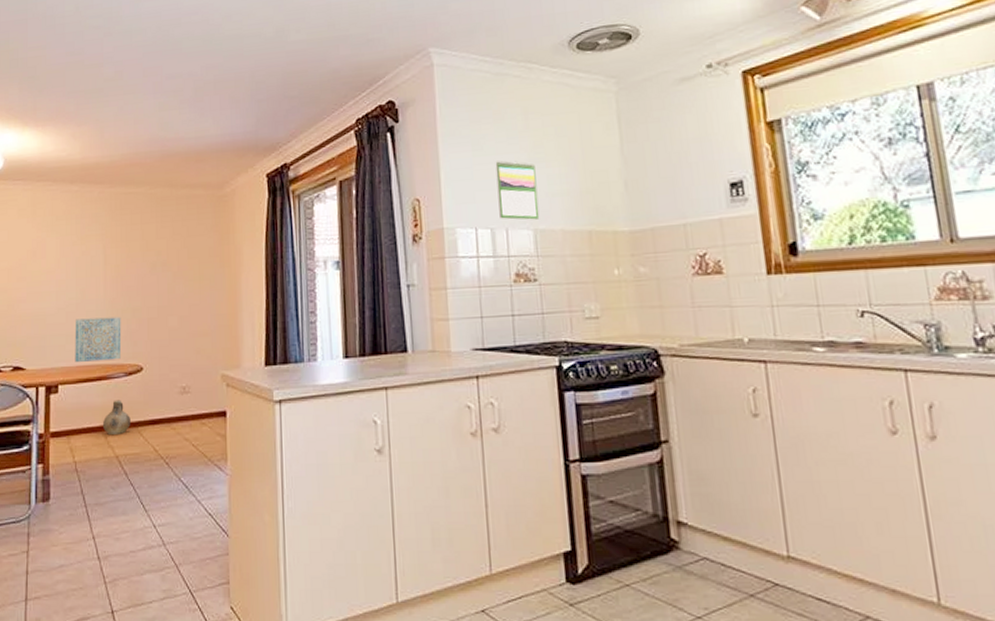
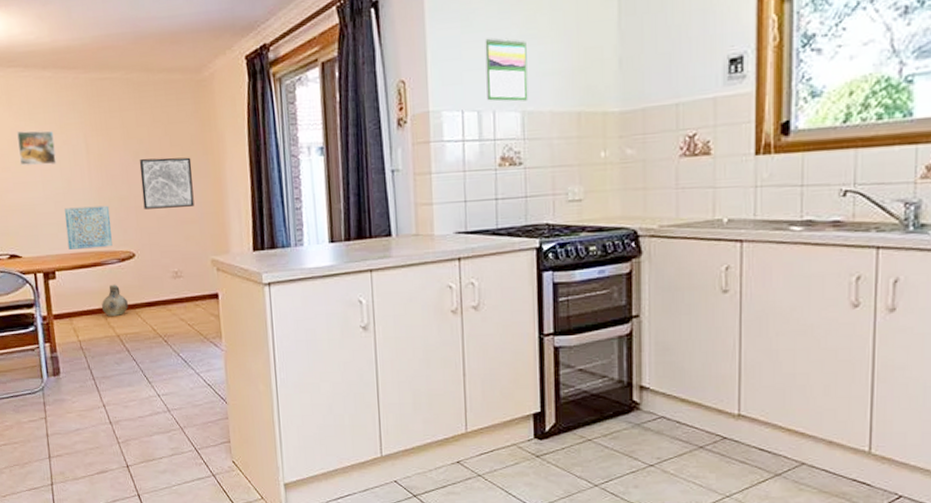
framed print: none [36,241,73,276] -> present [17,130,57,166]
wall art: none [155,269,208,321] -> present [139,157,194,209]

